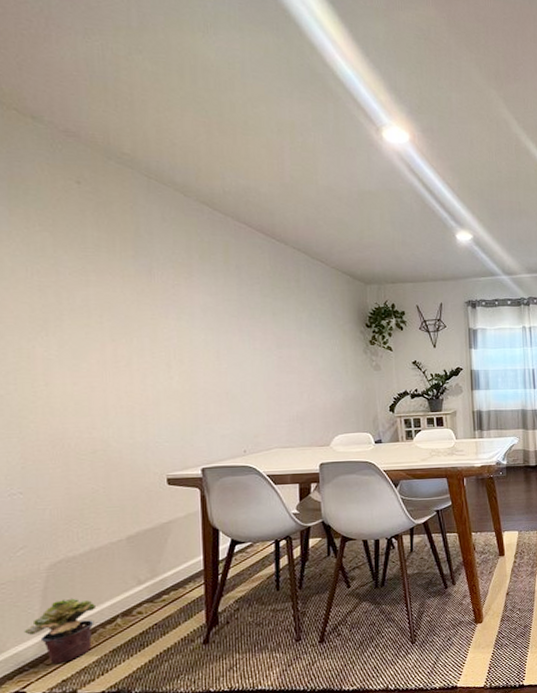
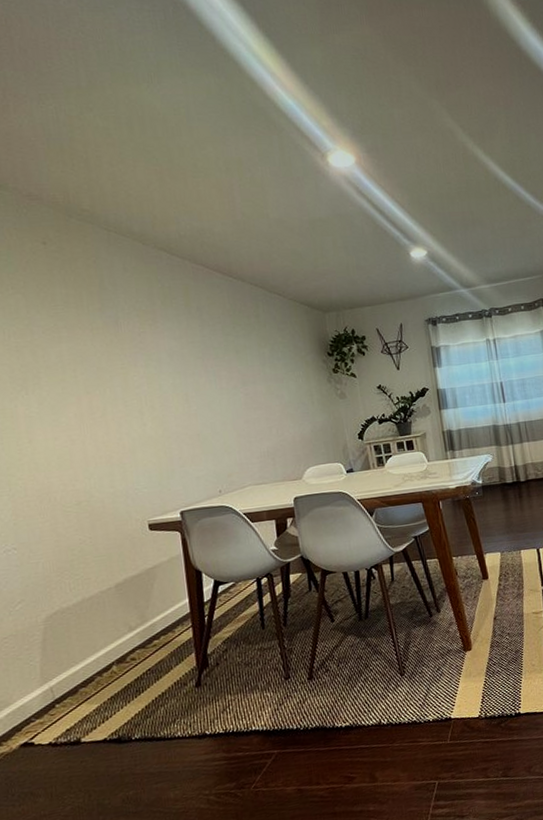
potted plant: present [24,598,95,665] -> none [27,648,92,715]

